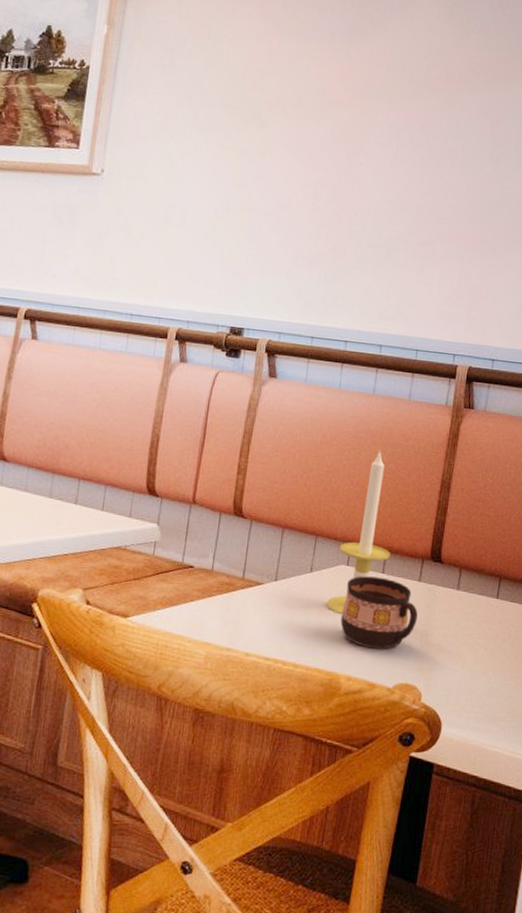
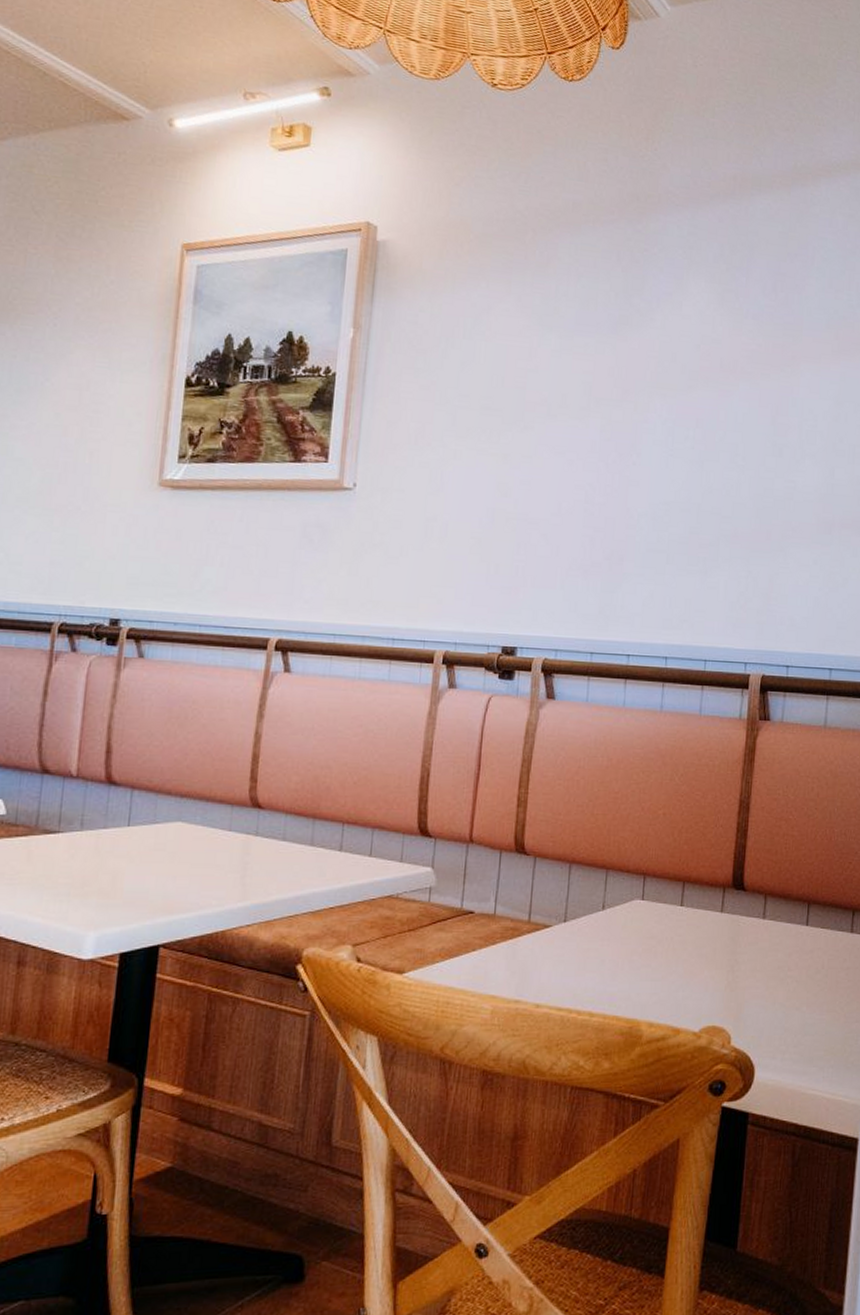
candle: present [326,449,391,615] -> none [622,770,689,955]
cup: present [340,576,418,649] -> none [638,910,722,990]

